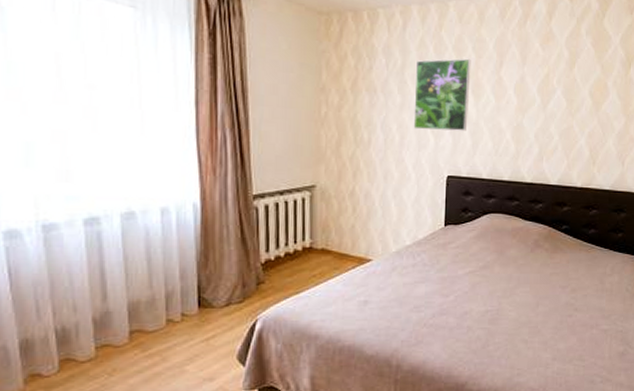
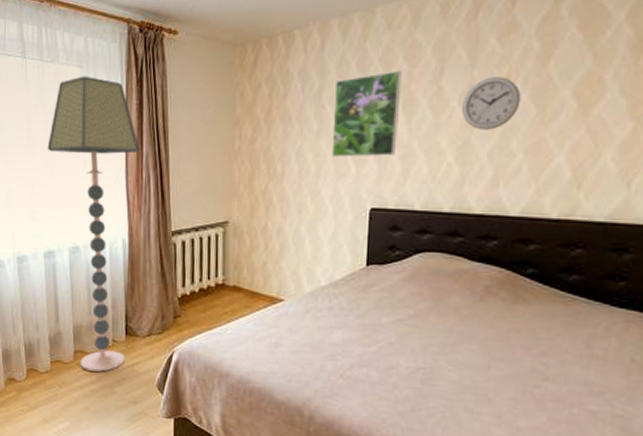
floor lamp: none [87,18,213,352] -> present [47,75,139,372]
wall clock: none [516,73,557,116] -> present [462,77,521,130]

